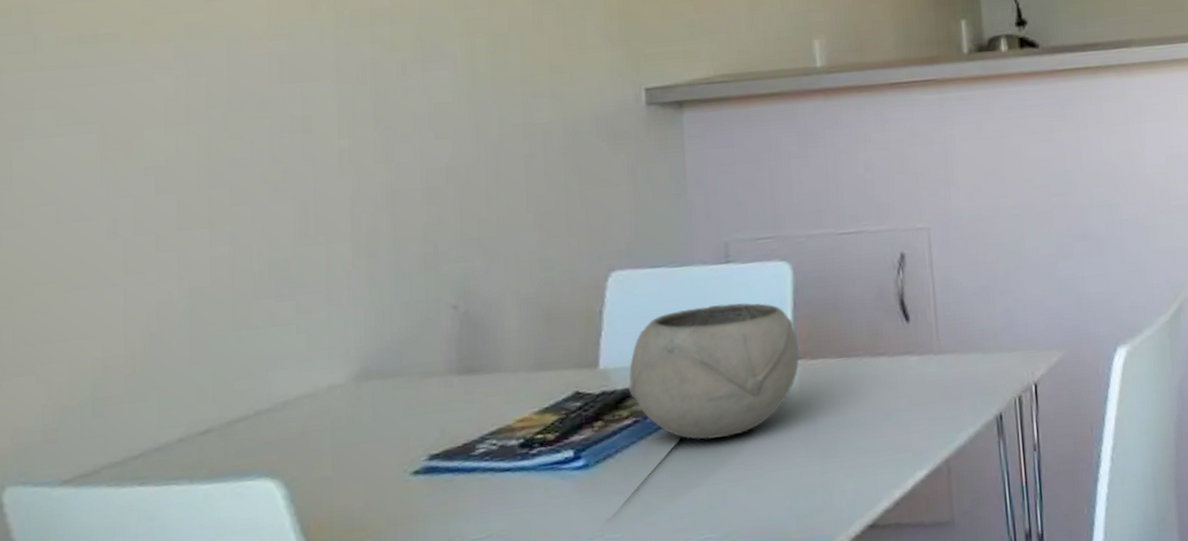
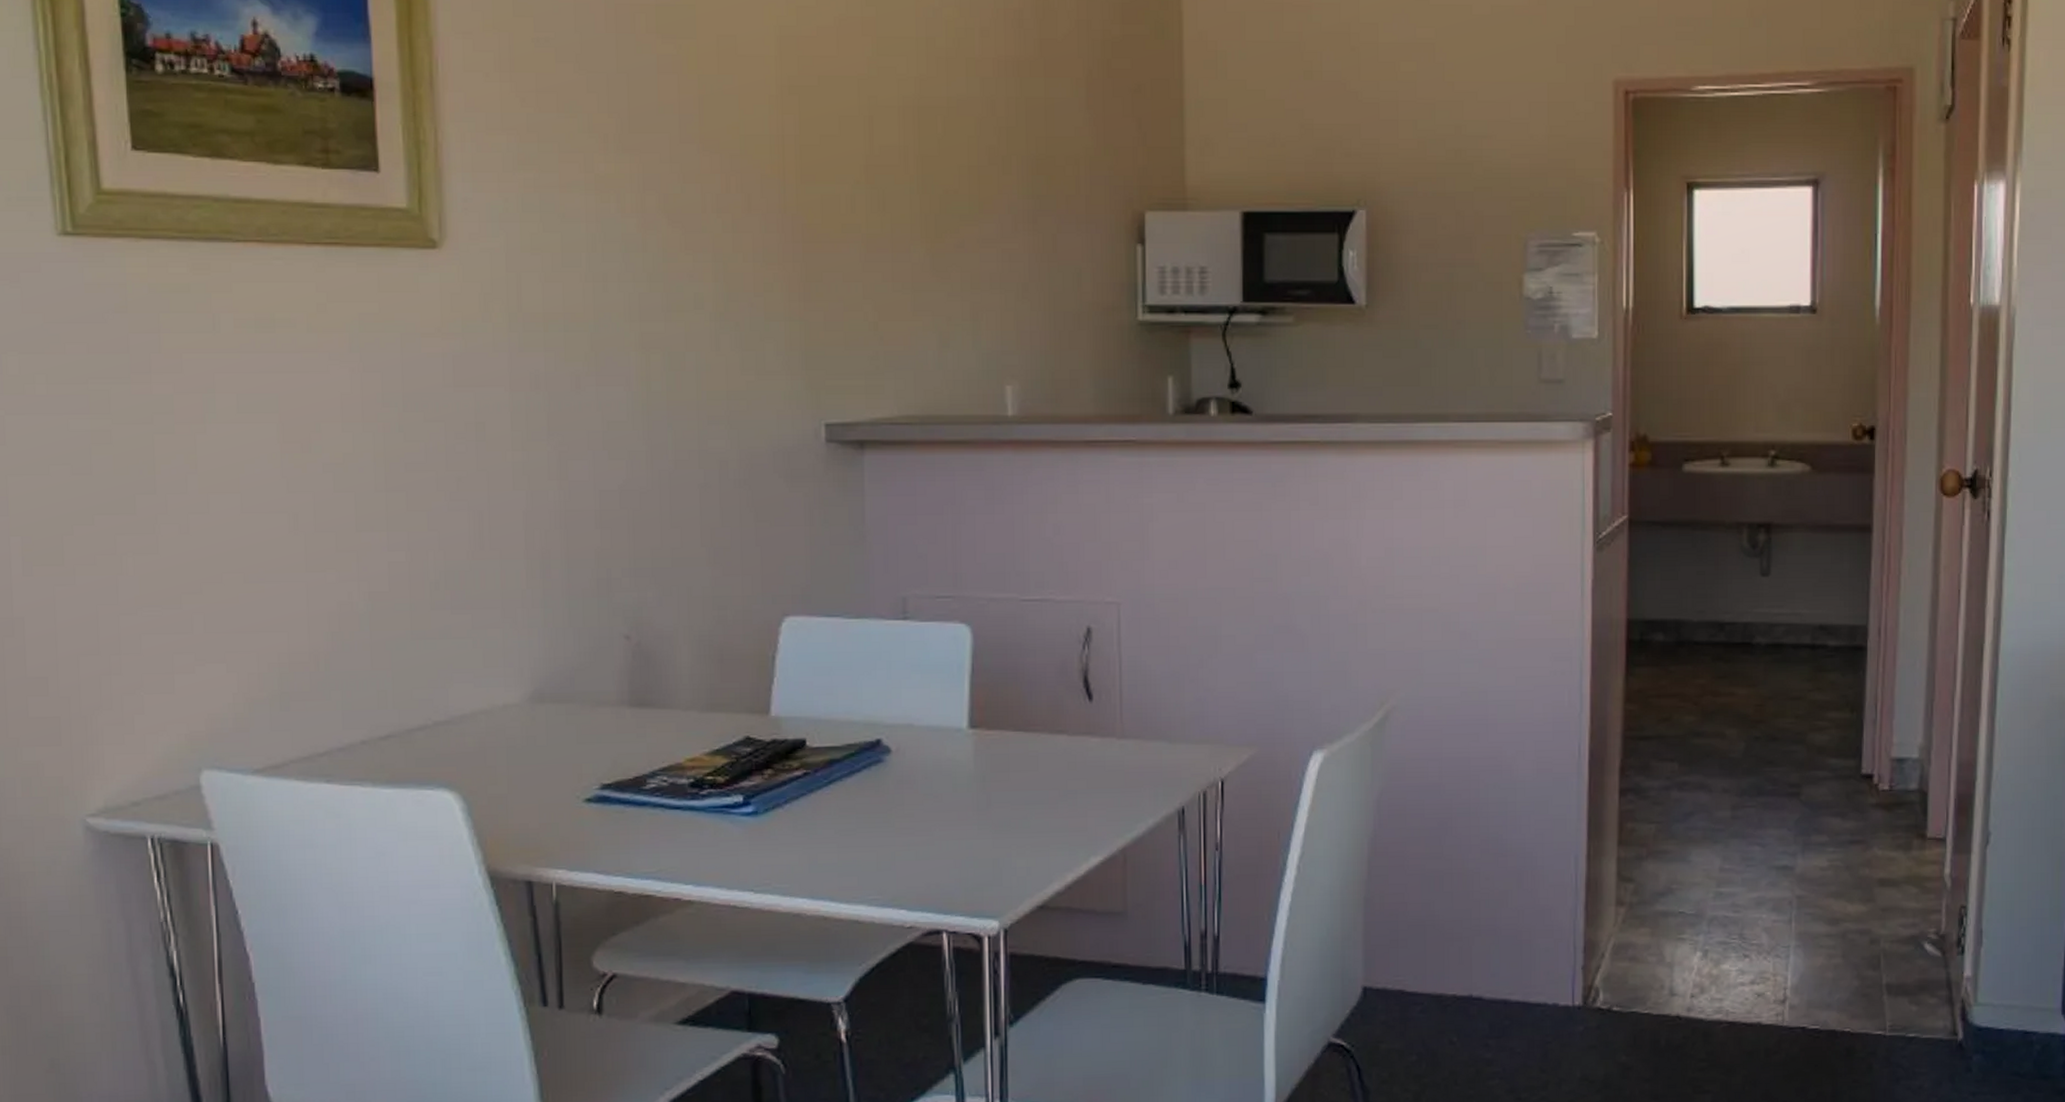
bowl: present [628,303,800,440] -> none [799,661,976,801]

